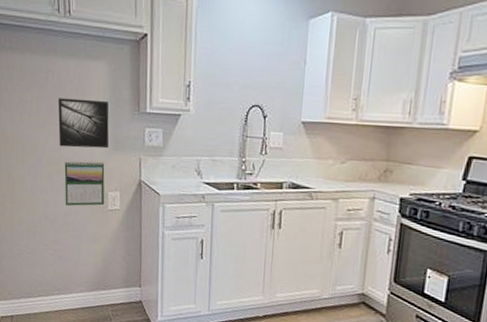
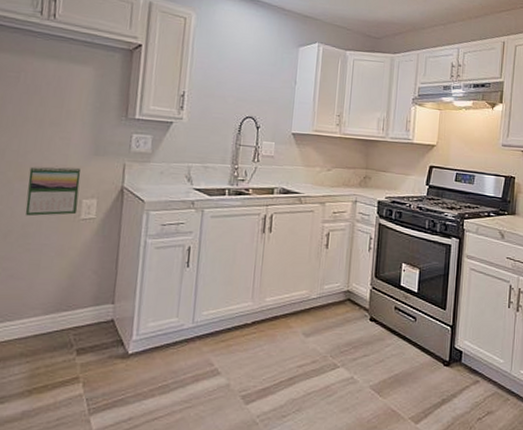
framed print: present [58,98,109,149] -> none [25,99,92,154]

